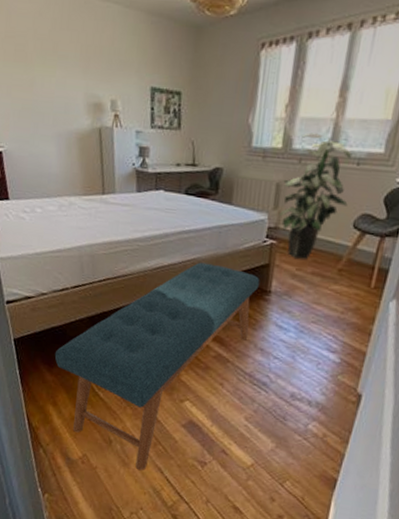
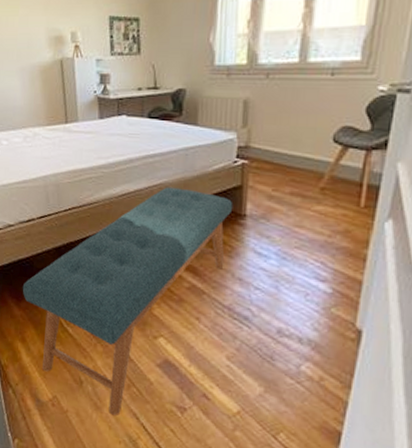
indoor plant: present [278,133,352,260] -> none [248,46,325,179]

